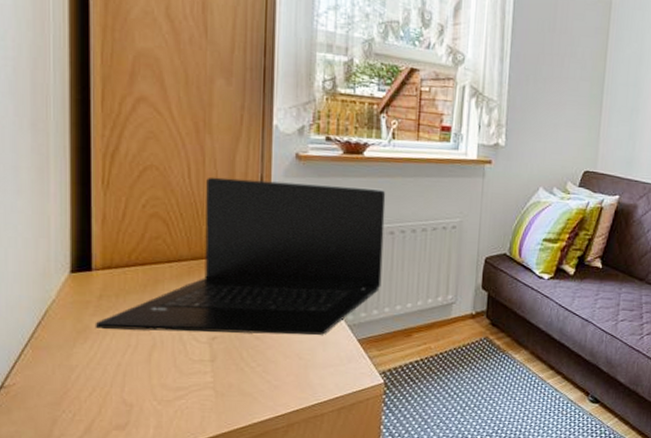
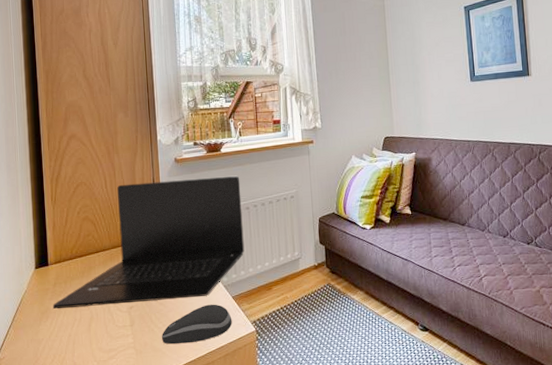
computer mouse: none [254,345,354,390] -> present [162,304,232,345]

